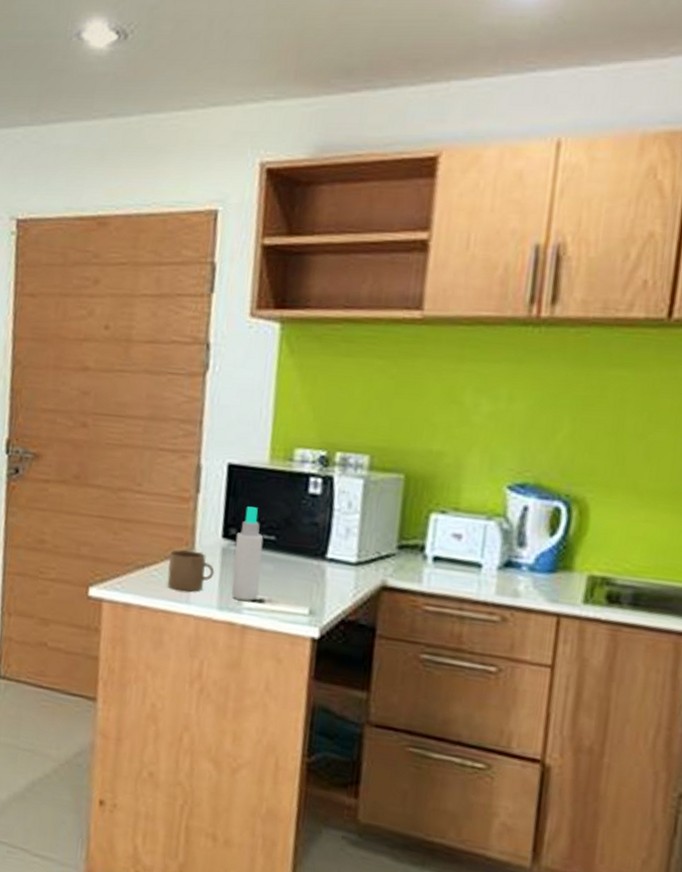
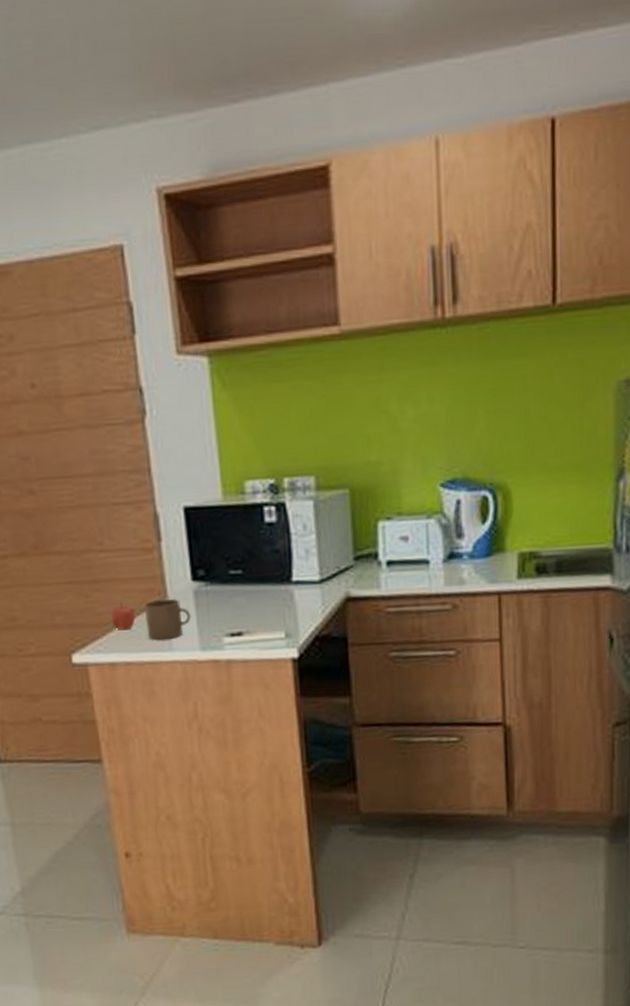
fruit: none [134,546,160,574] -> present [110,603,136,631]
spray bottle: present [231,506,264,601] -> none [205,545,236,637]

